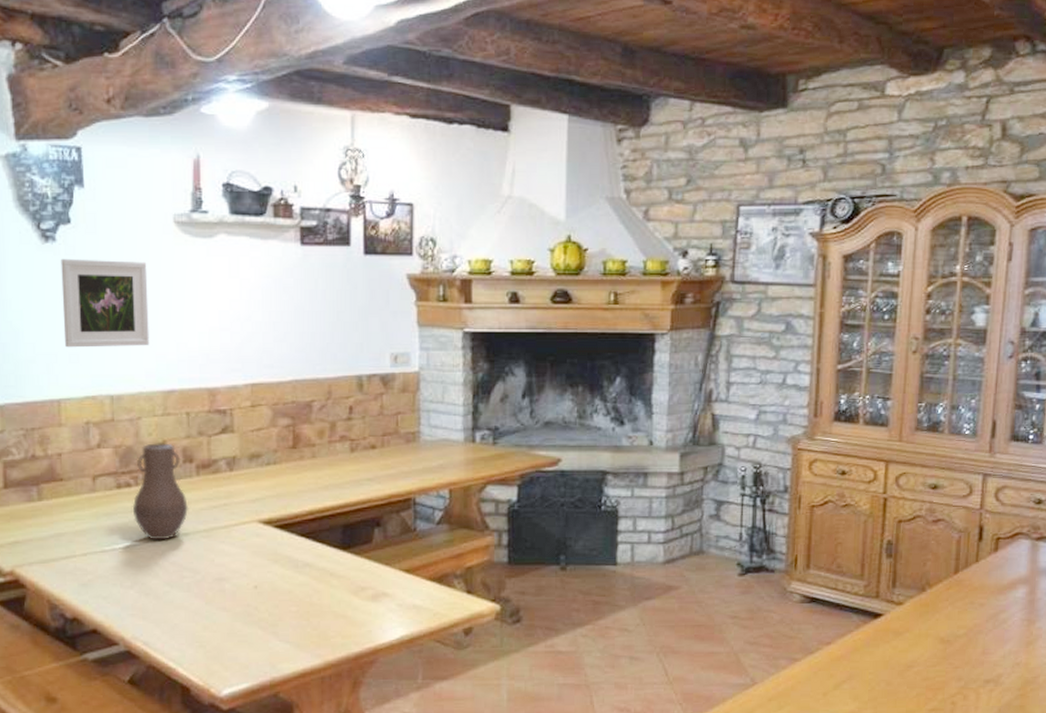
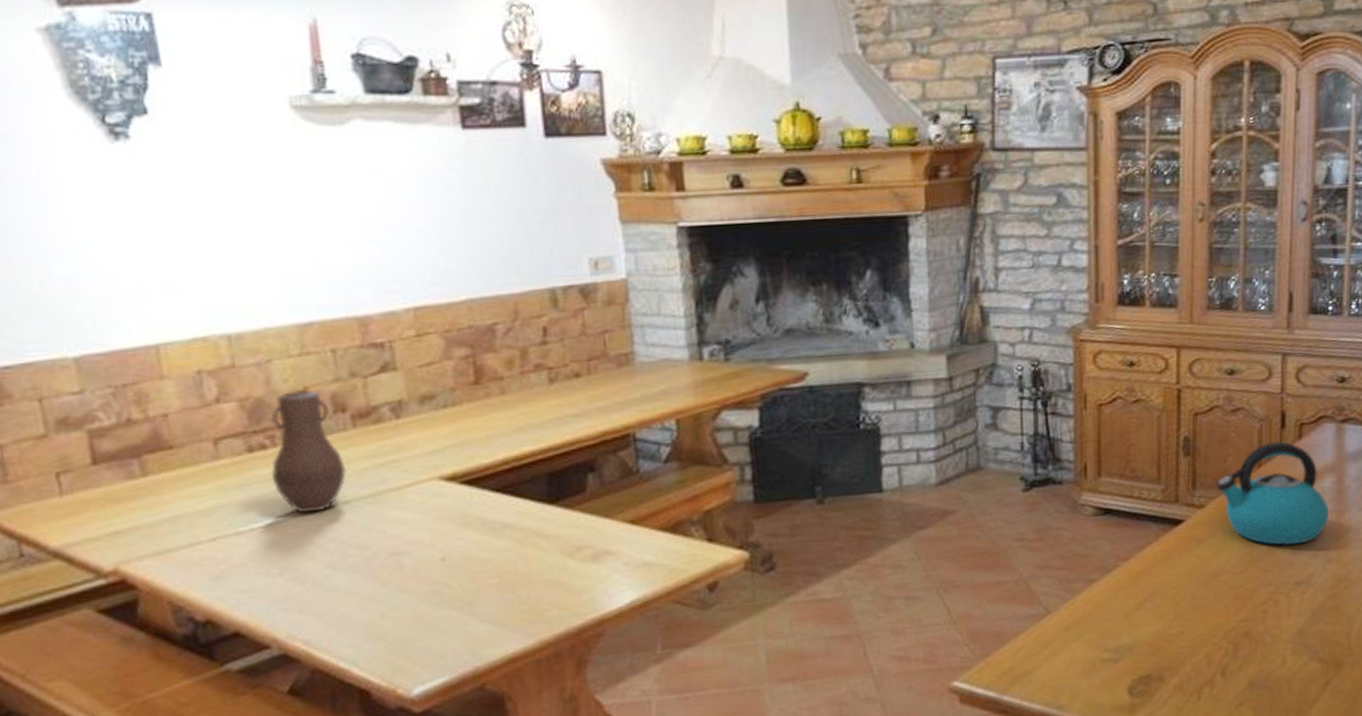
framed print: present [61,258,150,348] -> none [139,160,273,277]
kettle: none [914,552,1021,645] -> present [1216,441,1330,545]

